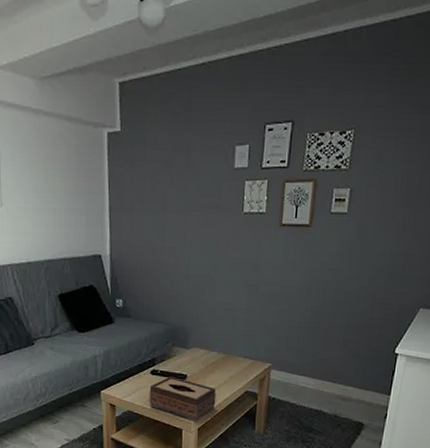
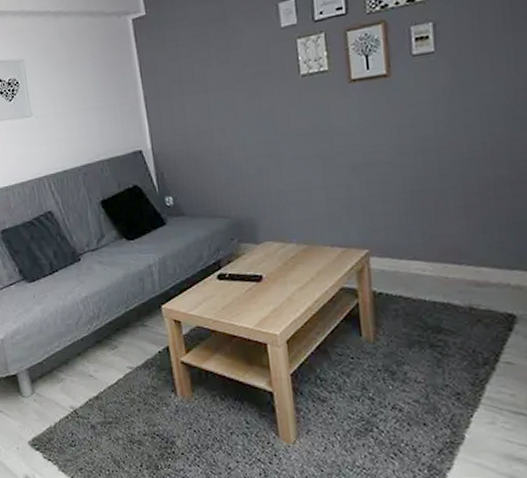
tissue box: present [149,376,216,421] -> none [218,279,305,332]

